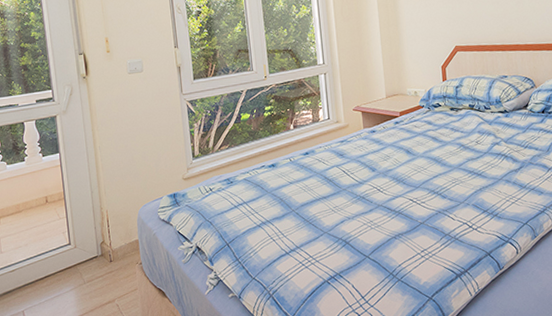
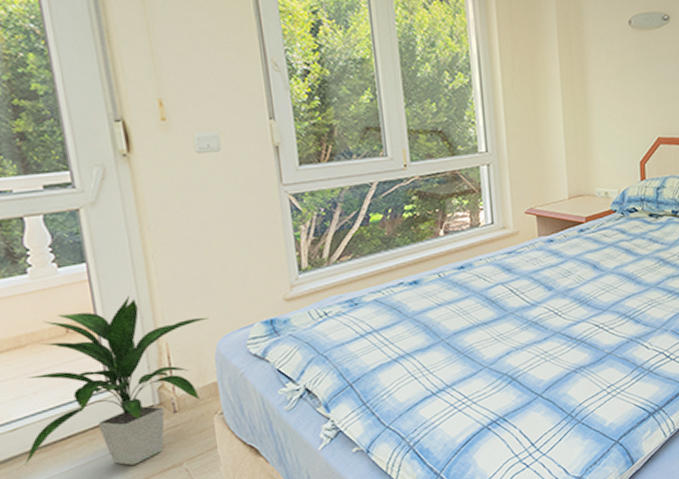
indoor plant: none [18,176,134,300] -> present [24,295,209,465]

